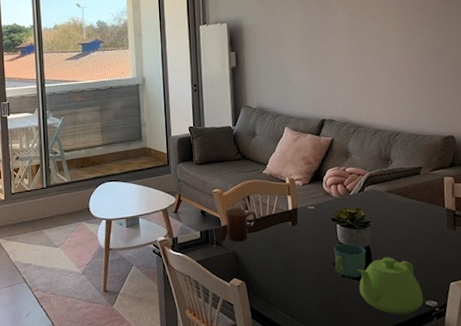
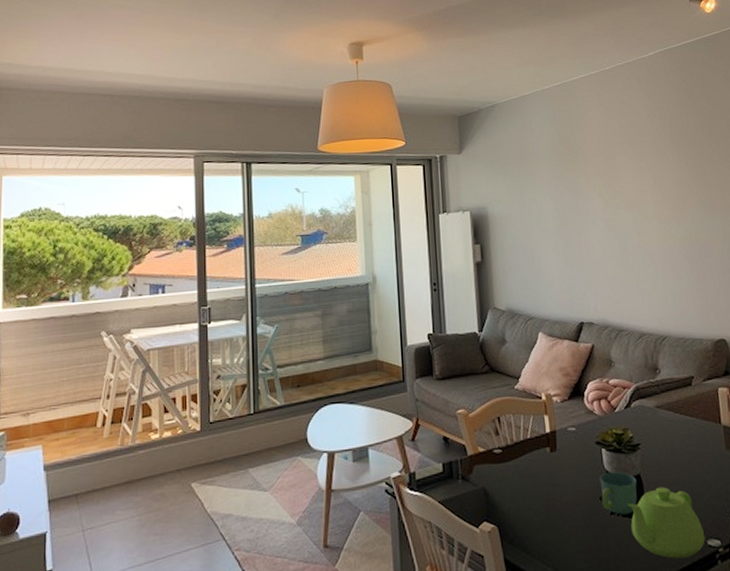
mug: present [224,208,257,242] -> none [471,432,510,475]

